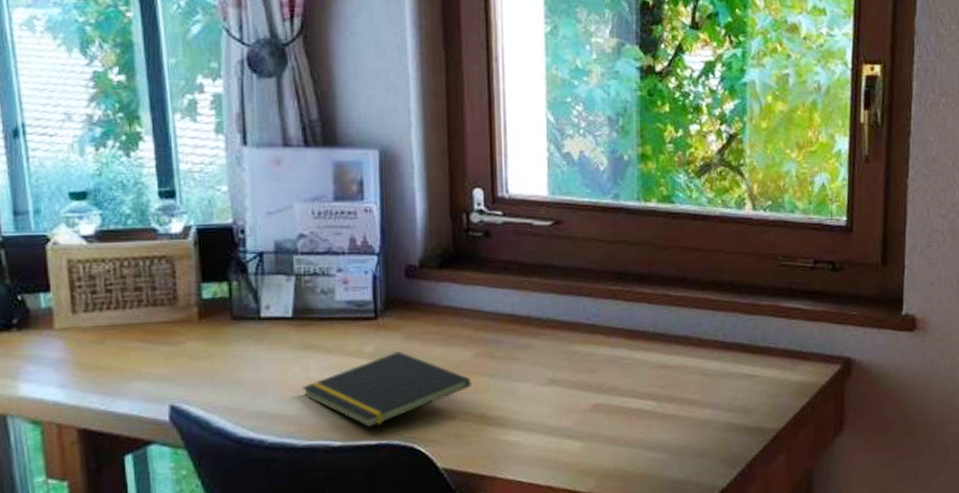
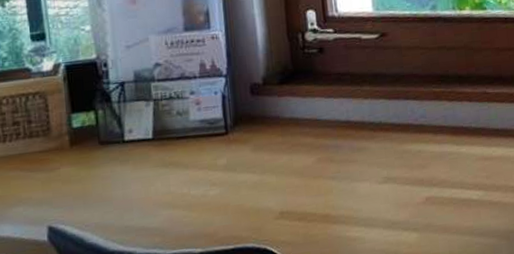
notepad: present [302,351,471,428] -> none [164,162,315,234]

